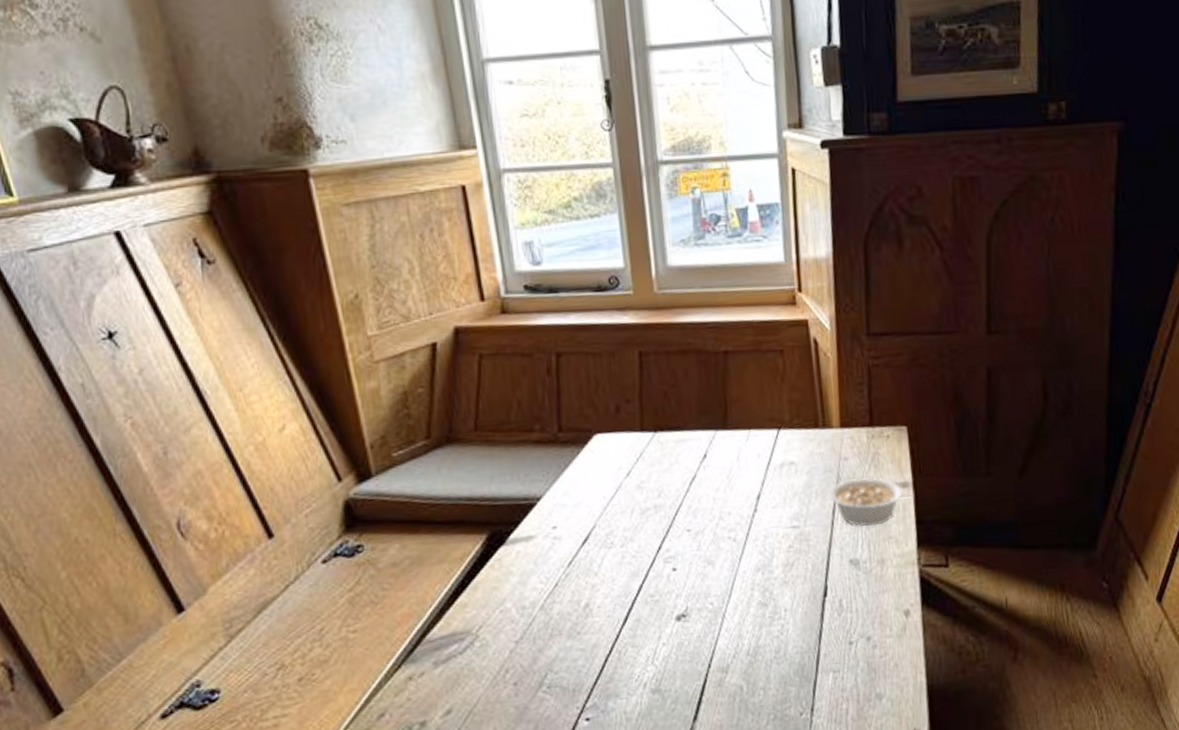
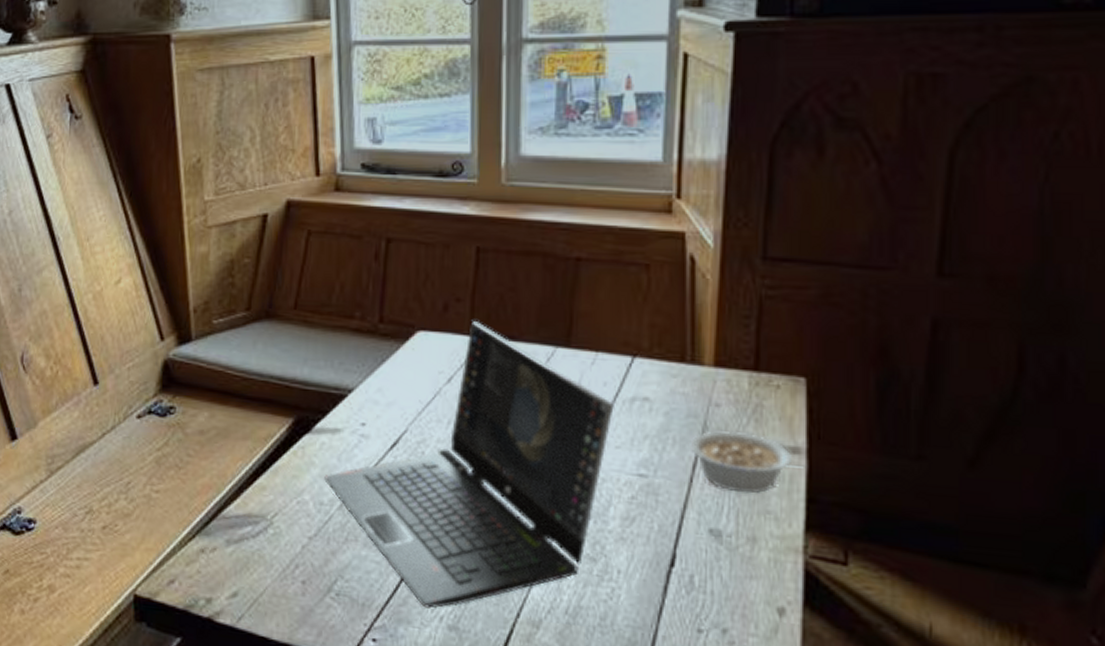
laptop computer: none [523,418,768,680] -> present [324,321,614,608]

